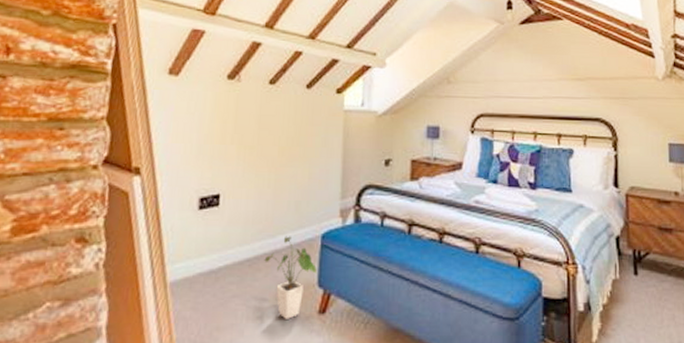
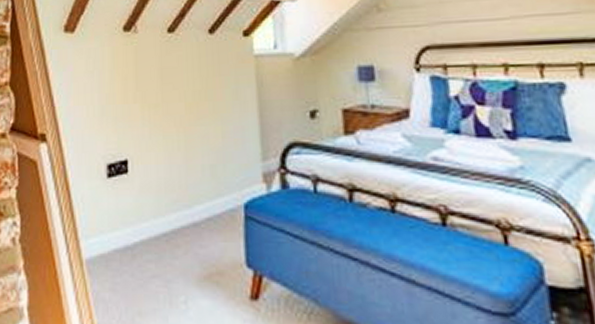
house plant: present [264,236,318,319] -> none [182,206,244,305]

